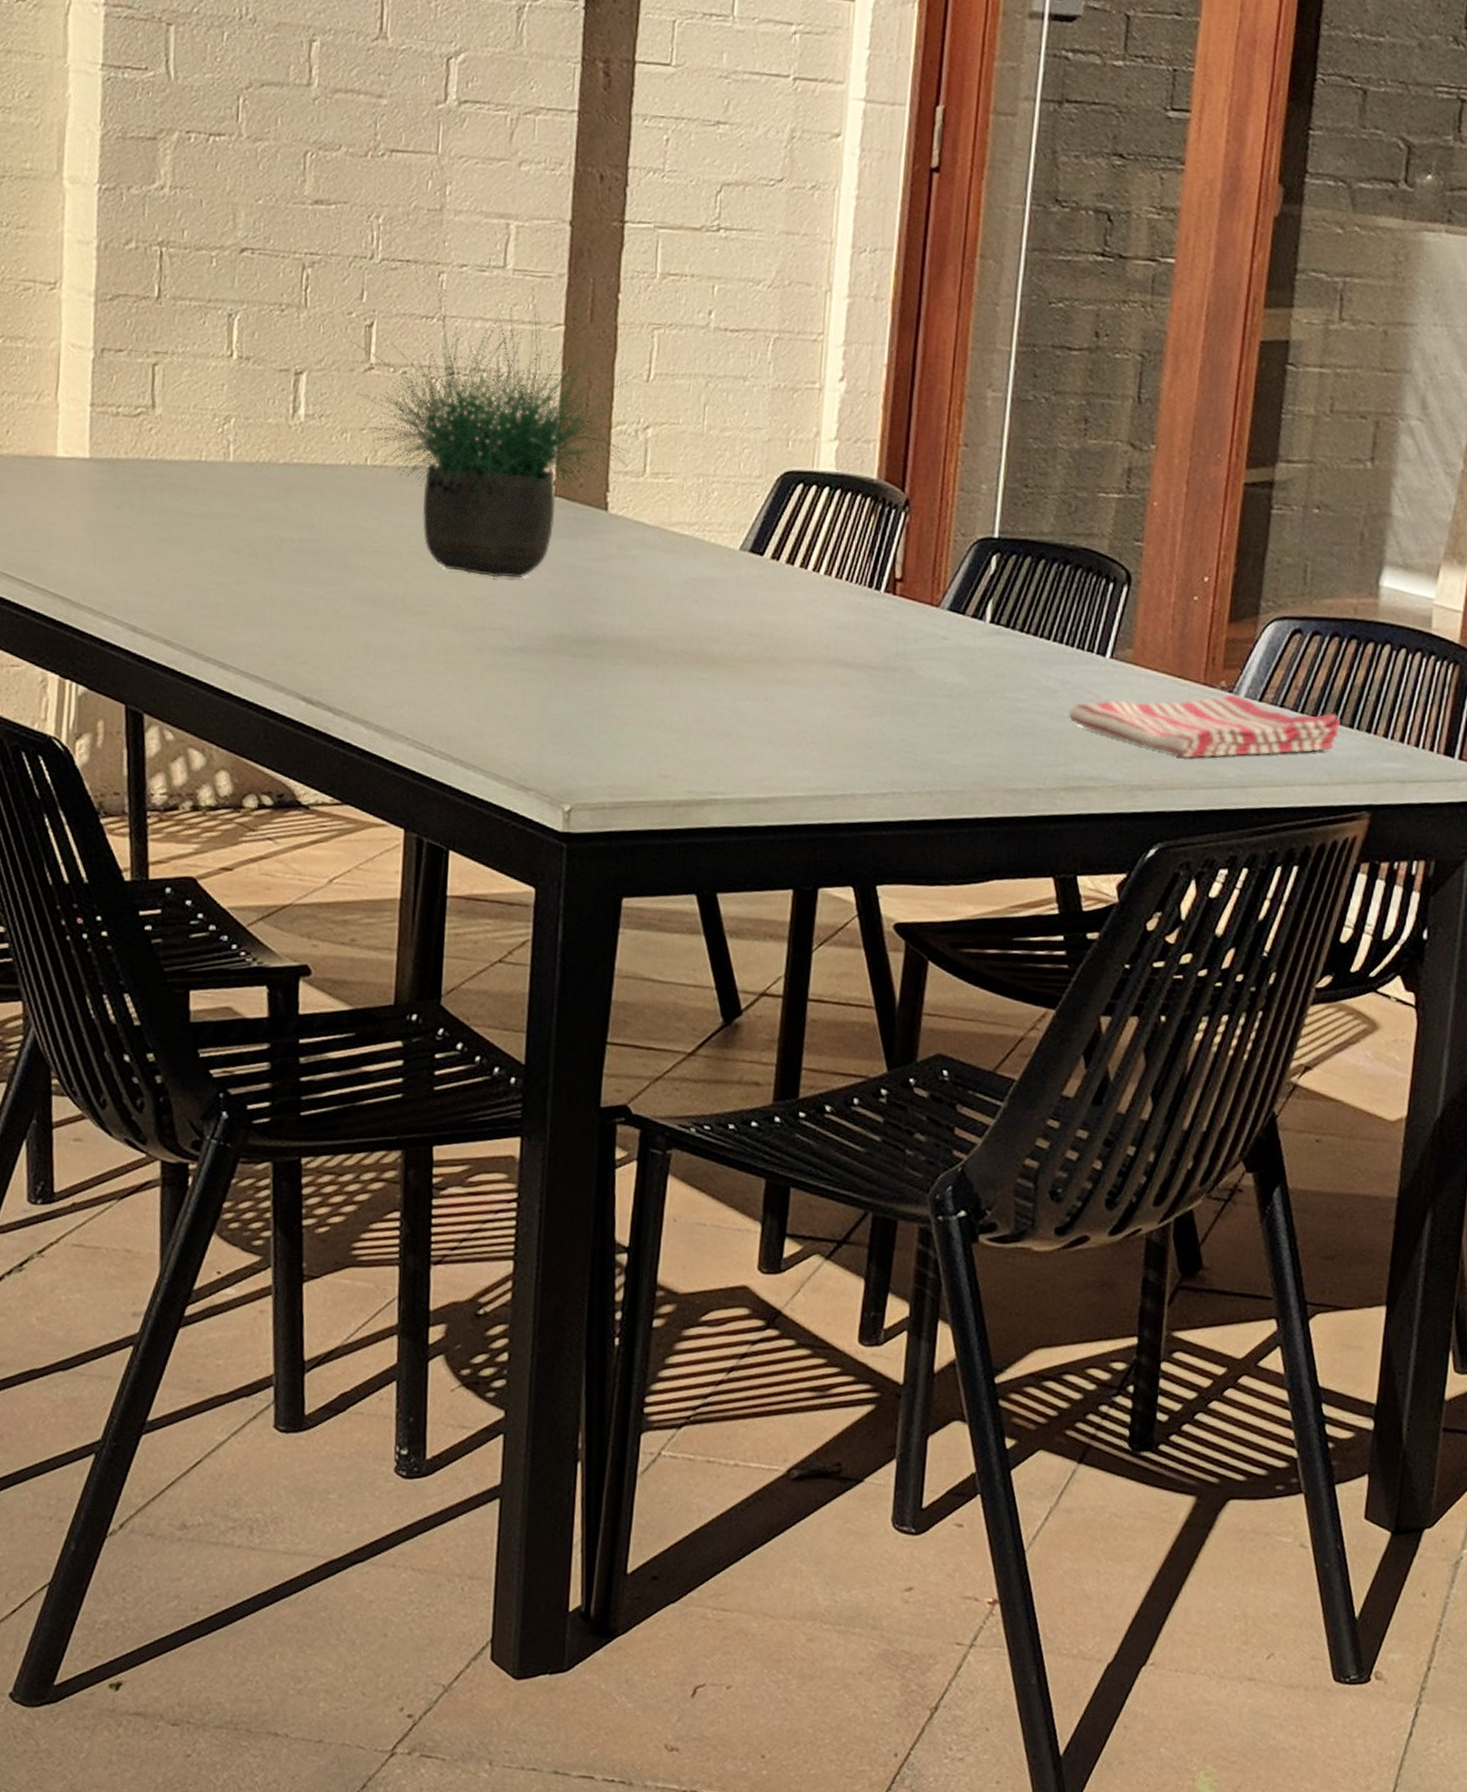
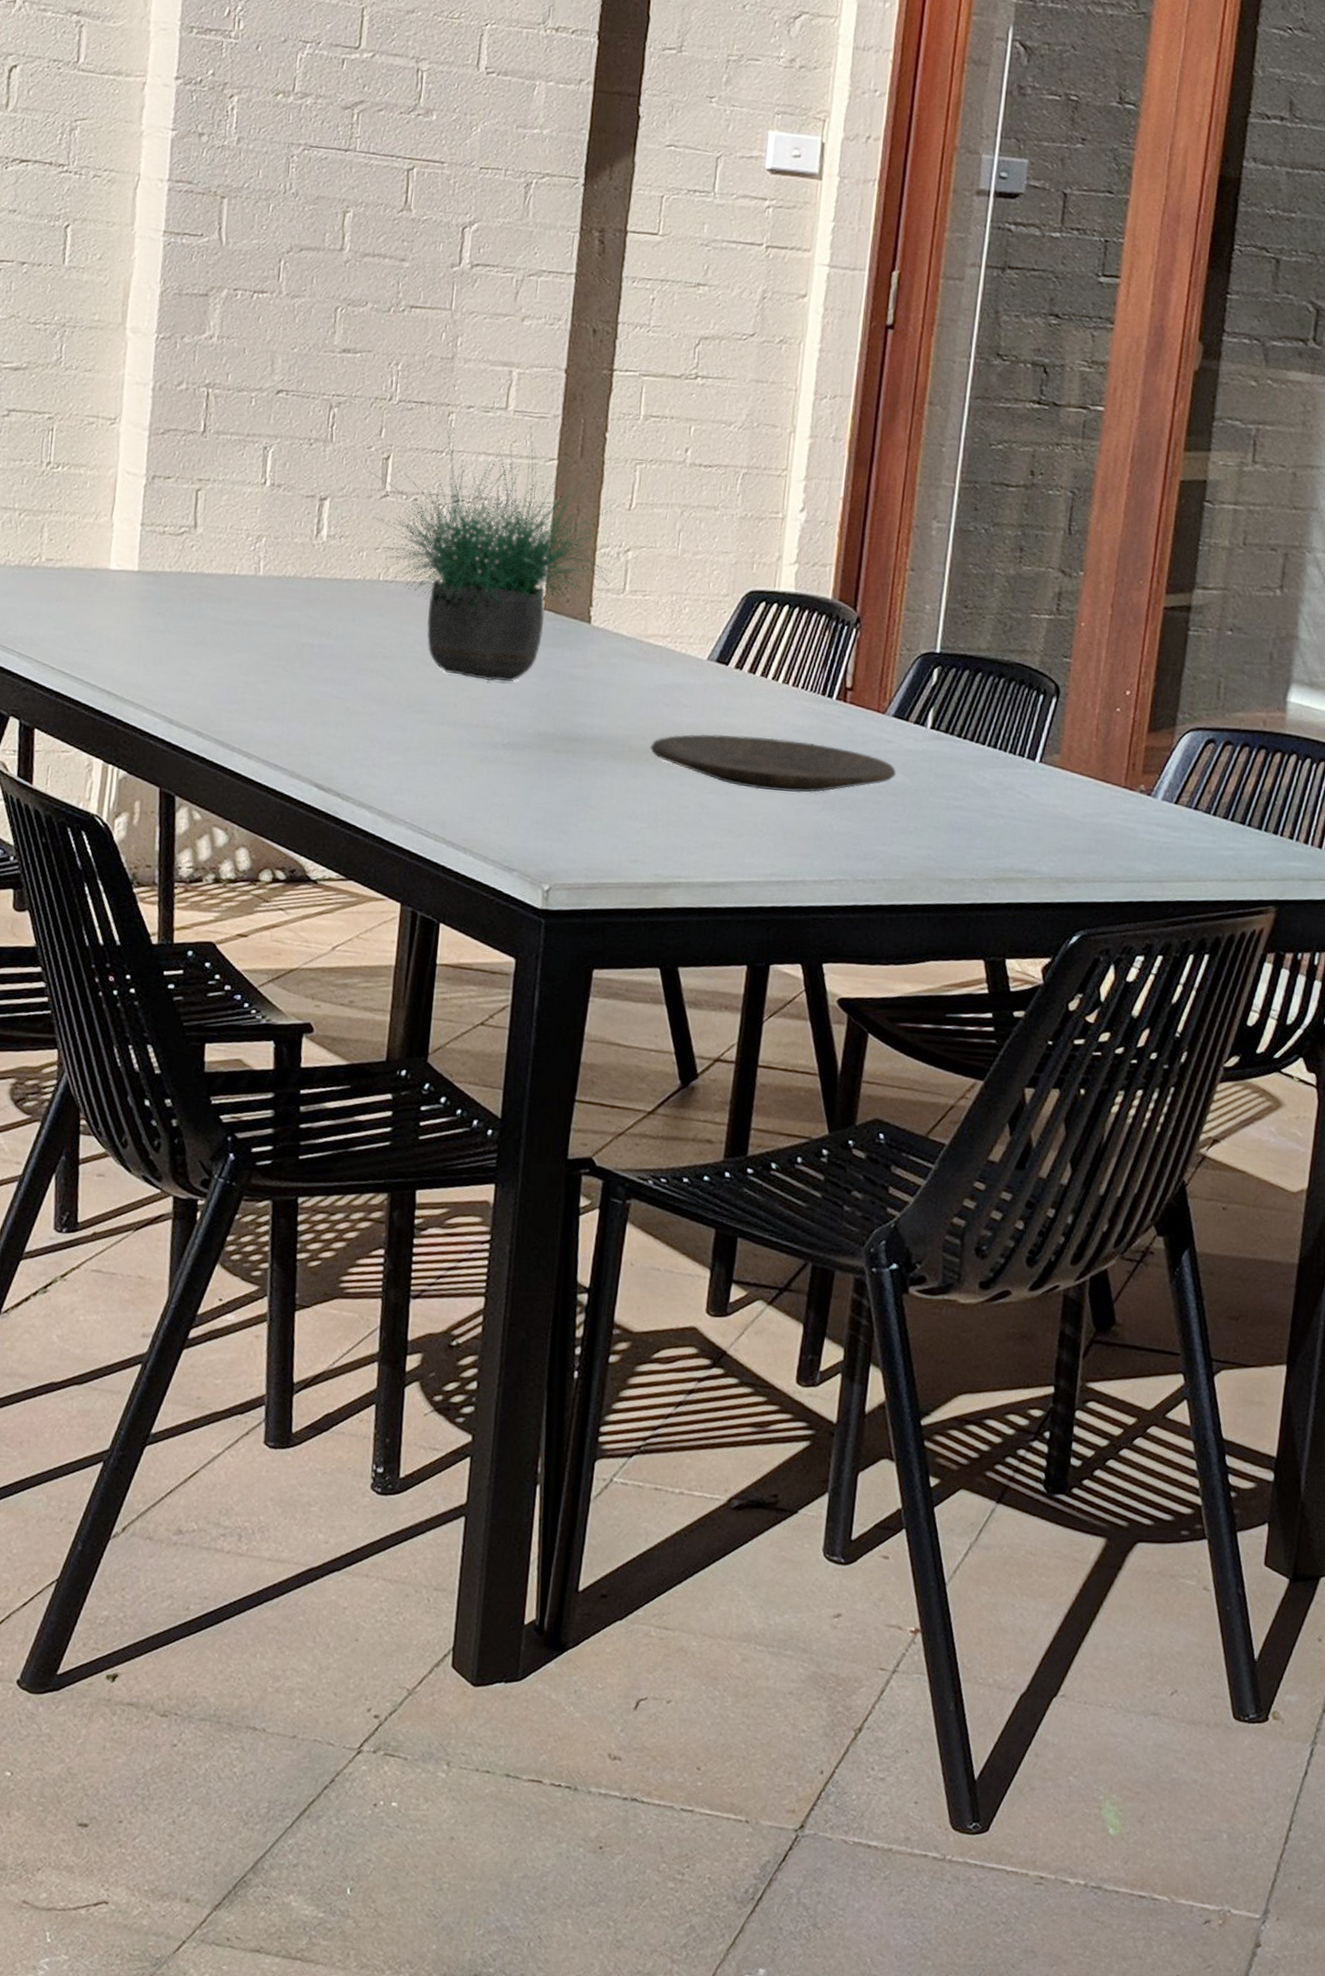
plate: none [679,633,952,697] -> present [650,734,896,793]
dish towel: present [1068,695,1341,758] -> none [1000,798,1250,854]

